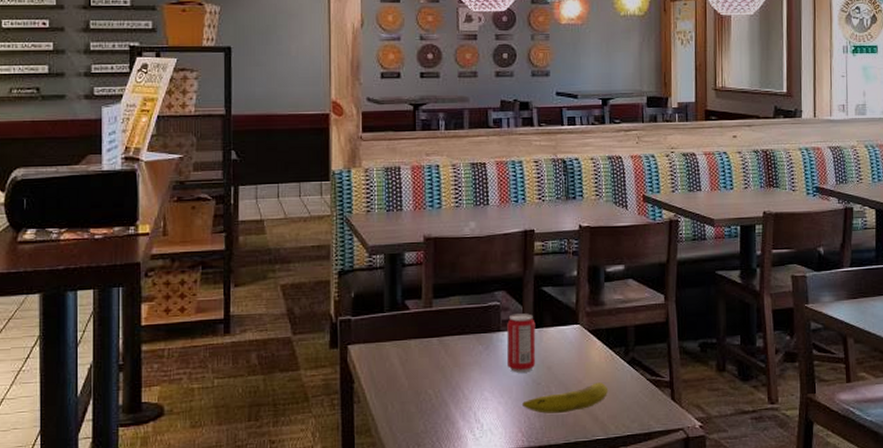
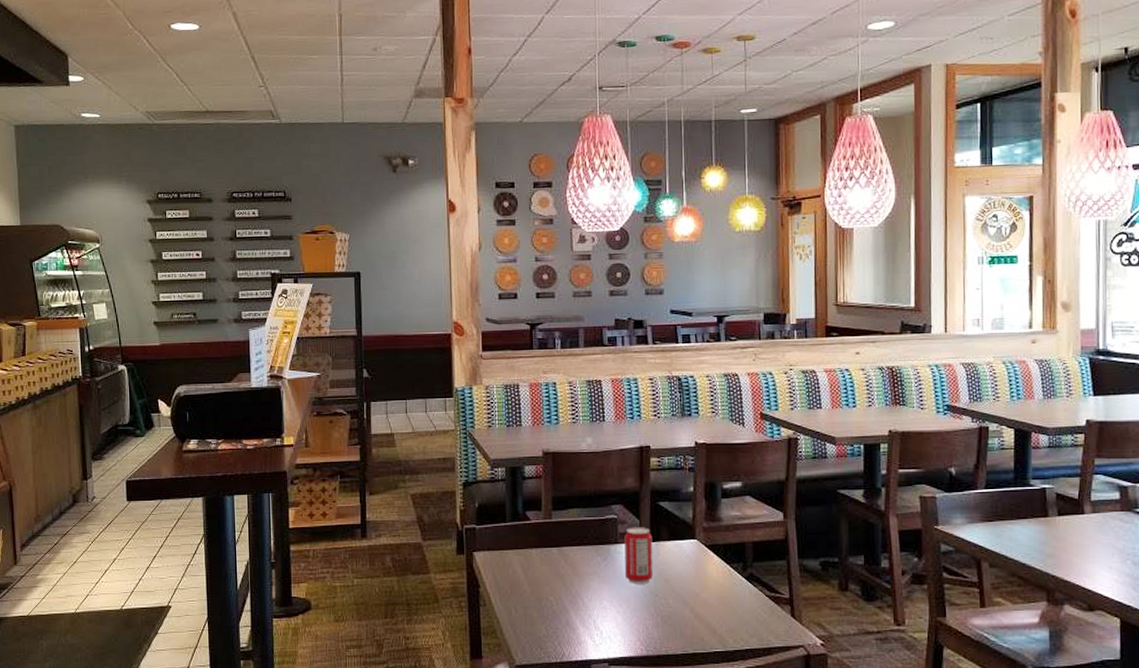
fruit: present [522,382,609,414] -> none [640,596,727,624]

